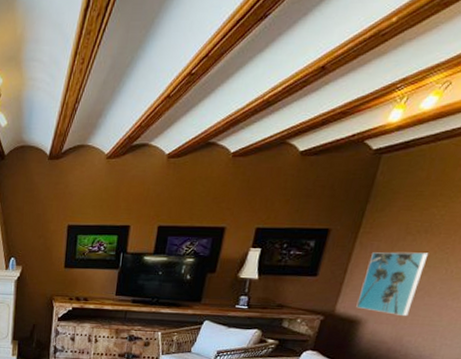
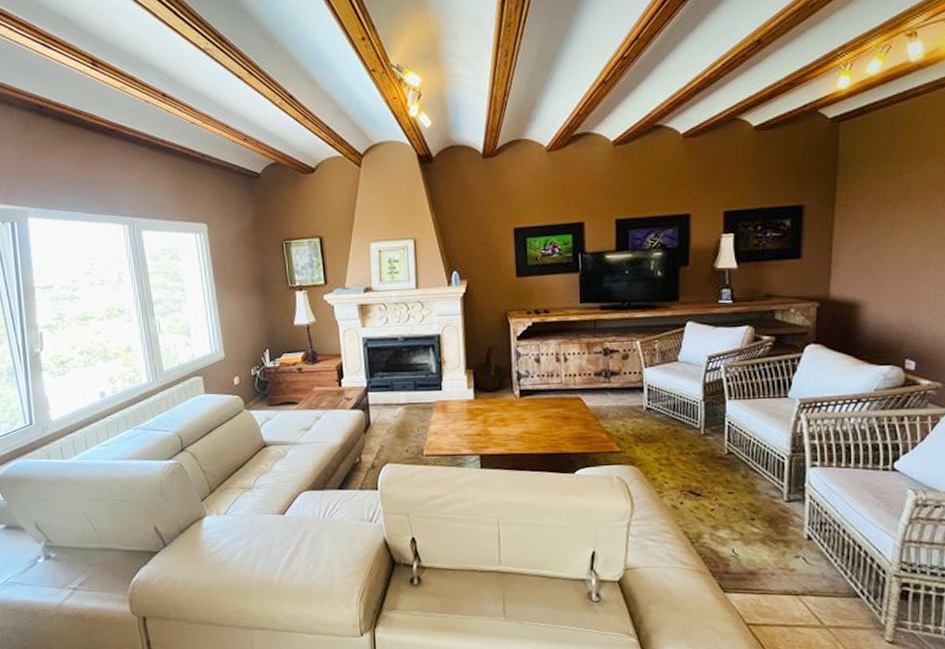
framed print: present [356,252,429,317] -> none [851,221,915,294]

